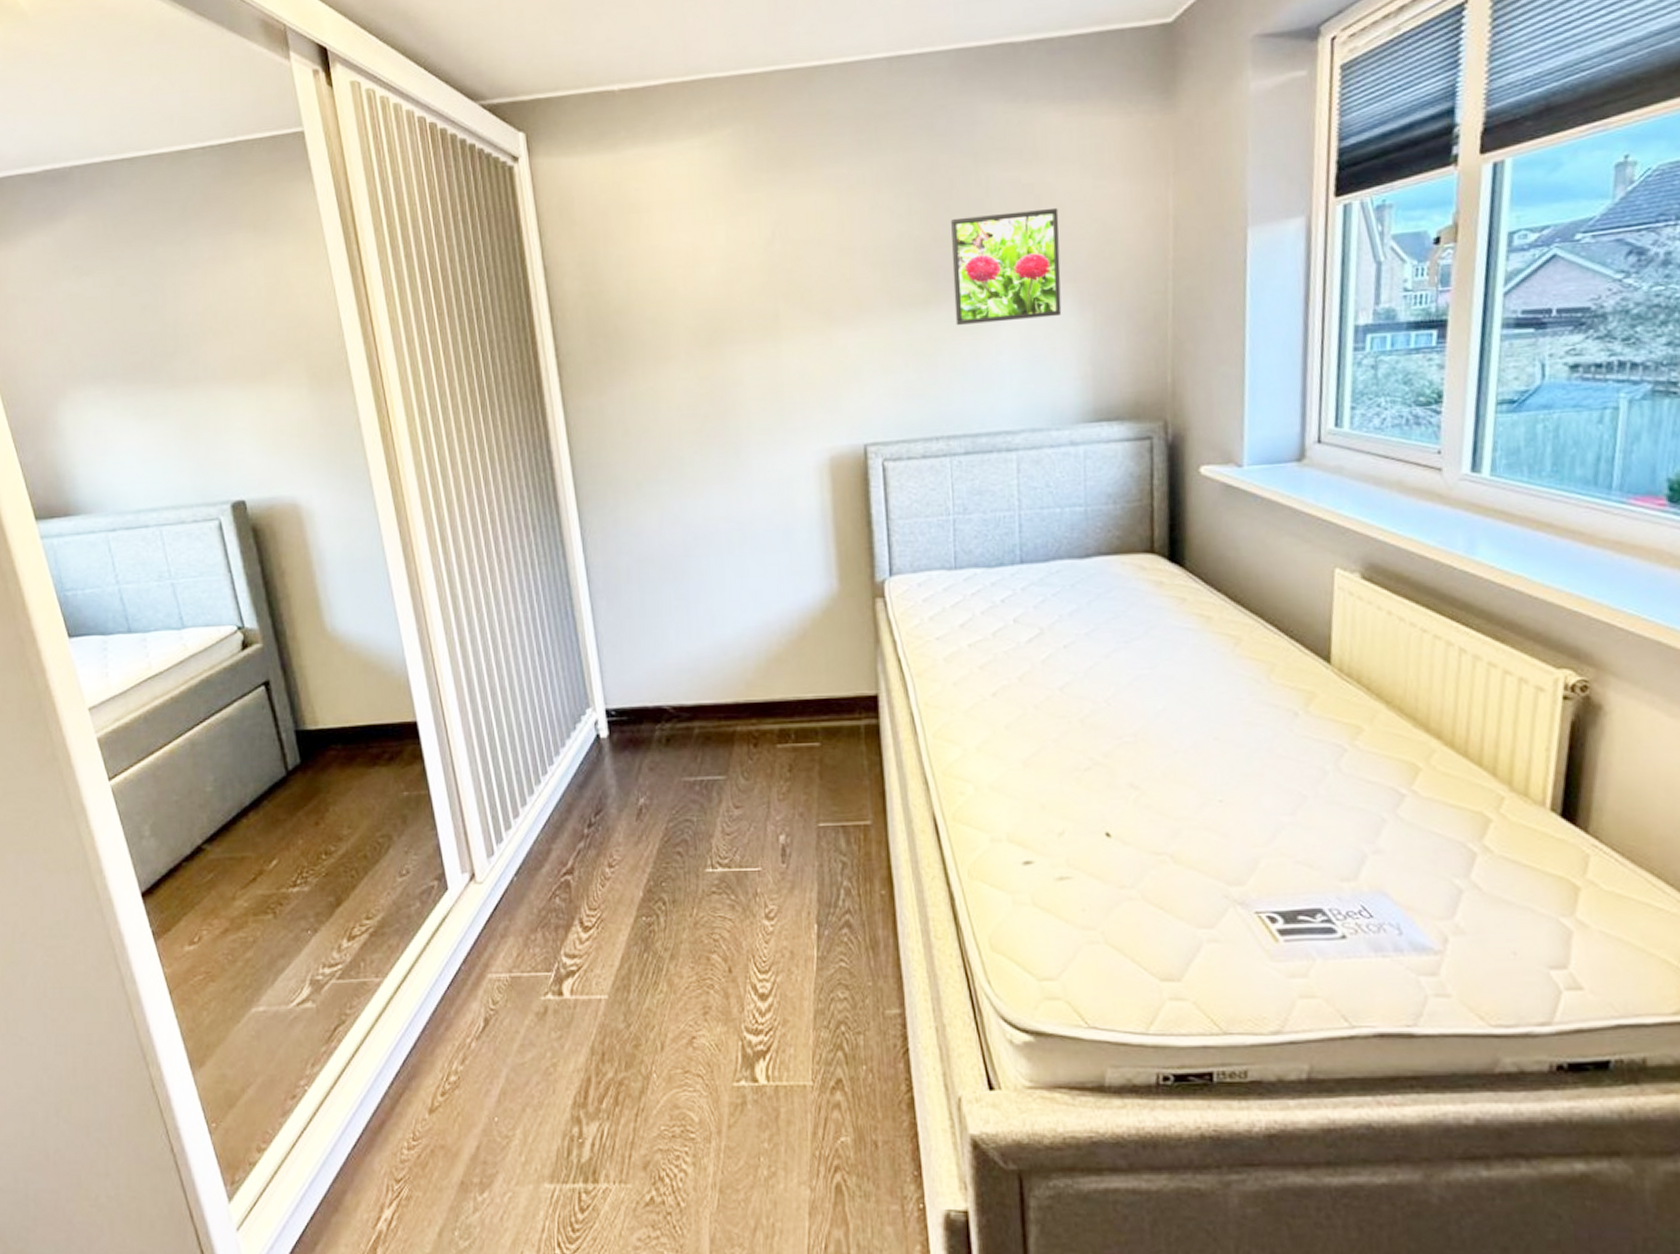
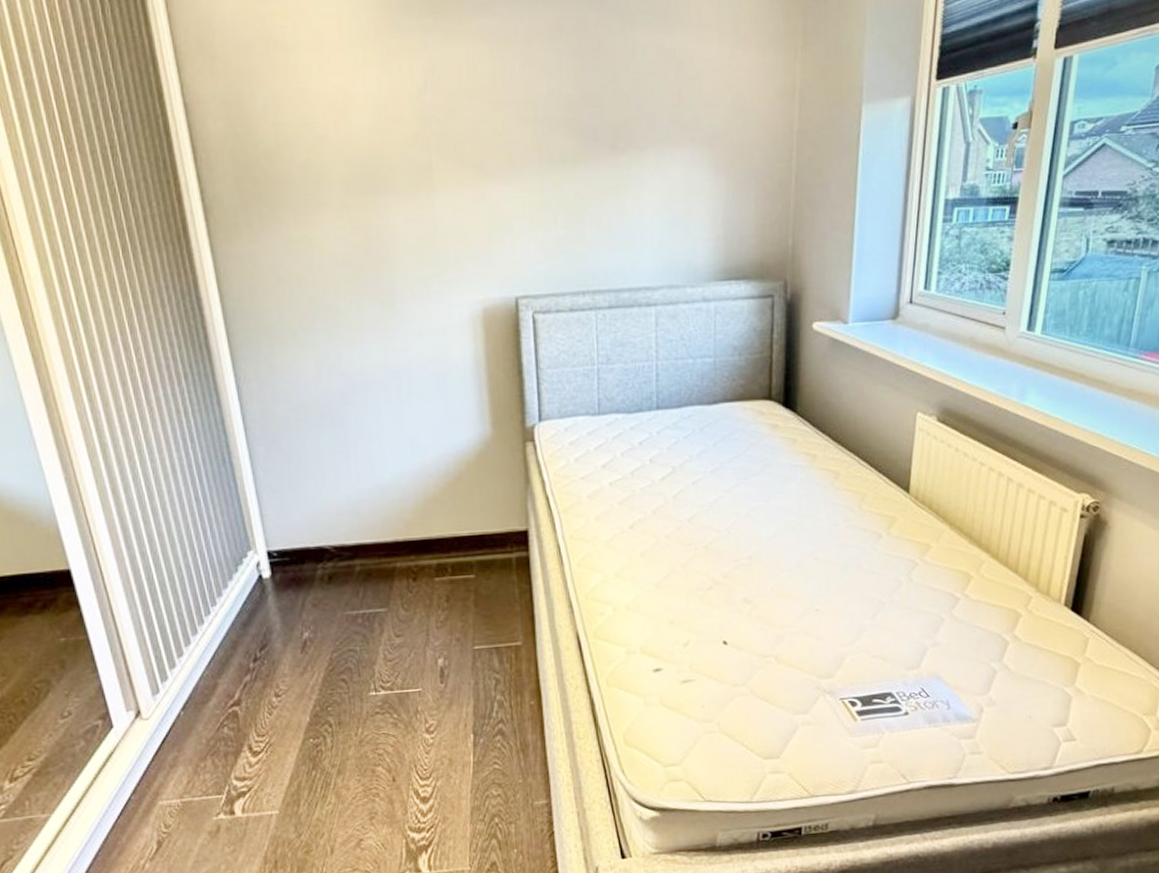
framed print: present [951,207,1062,325] -> none [599,74,699,184]

